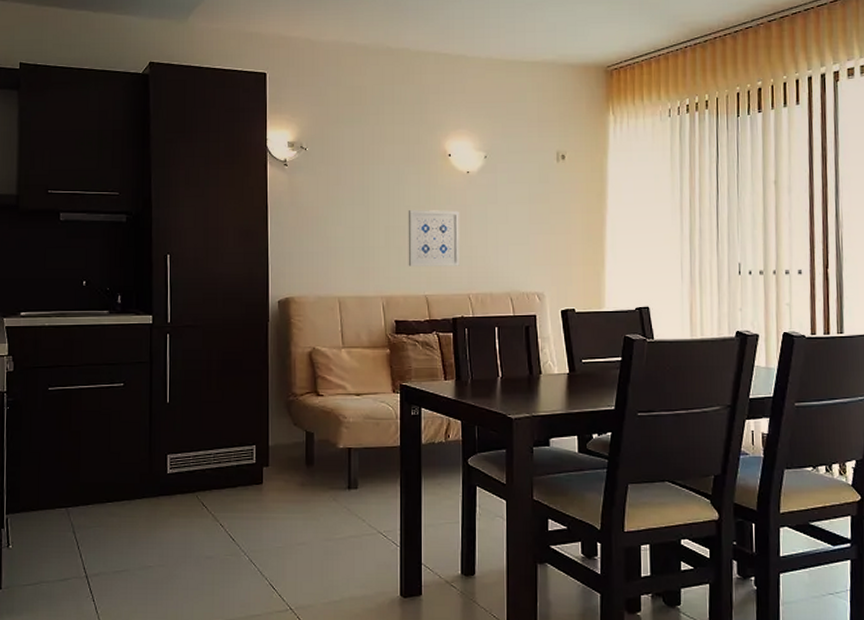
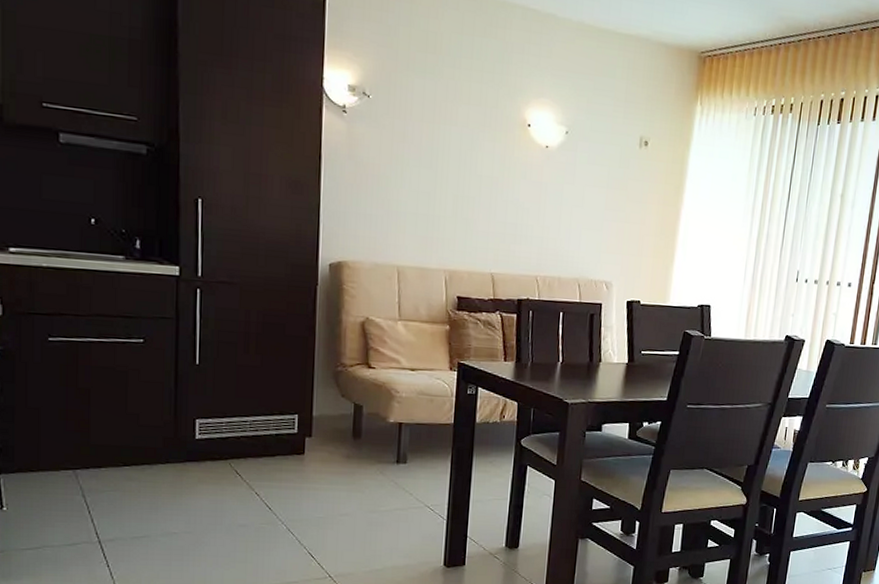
wall art: present [408,209,460,266] -> none [475,179,534,246]

